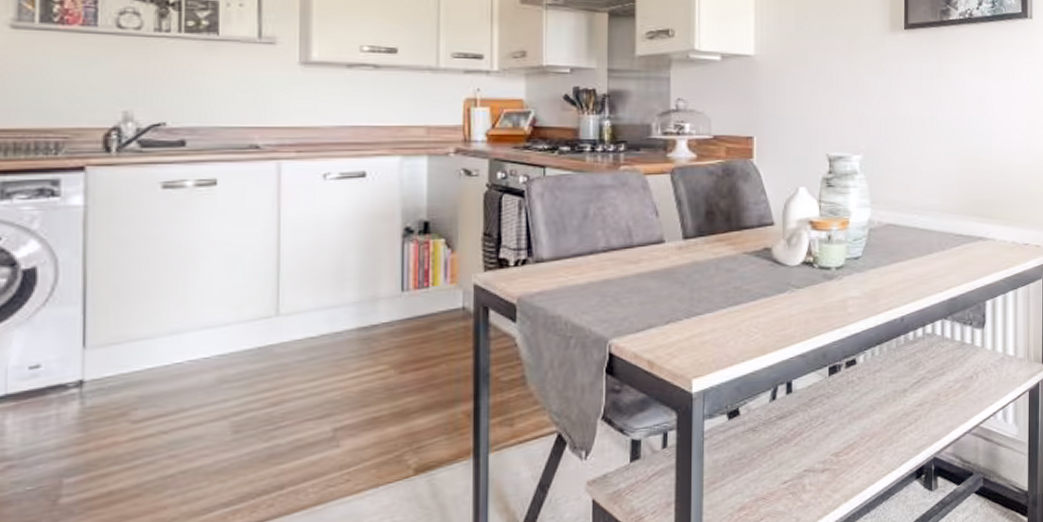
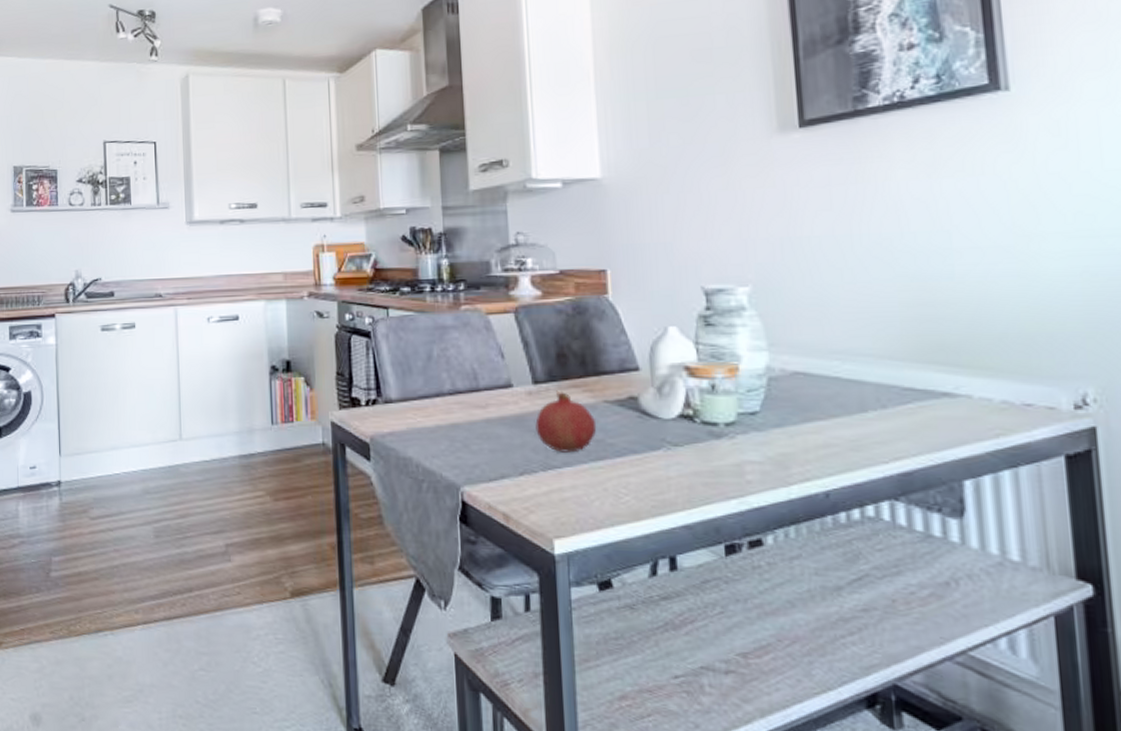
fruit: none [683,244,736,300] -> present [535,390,597,453]

